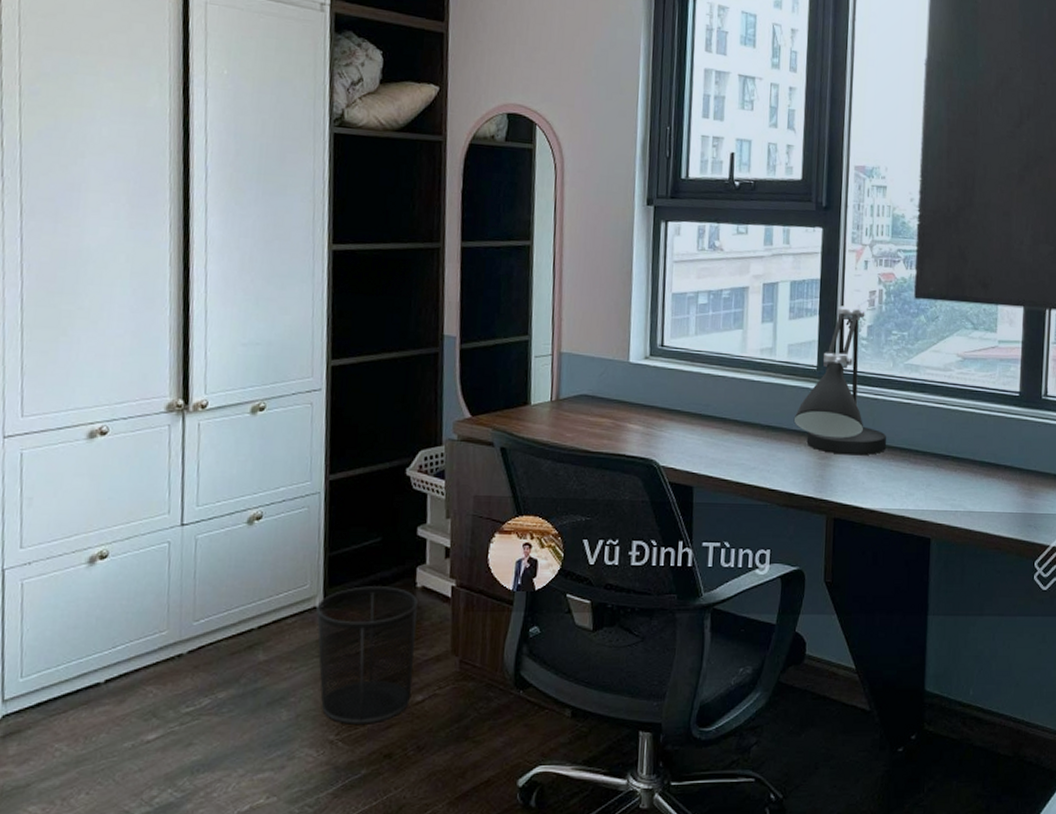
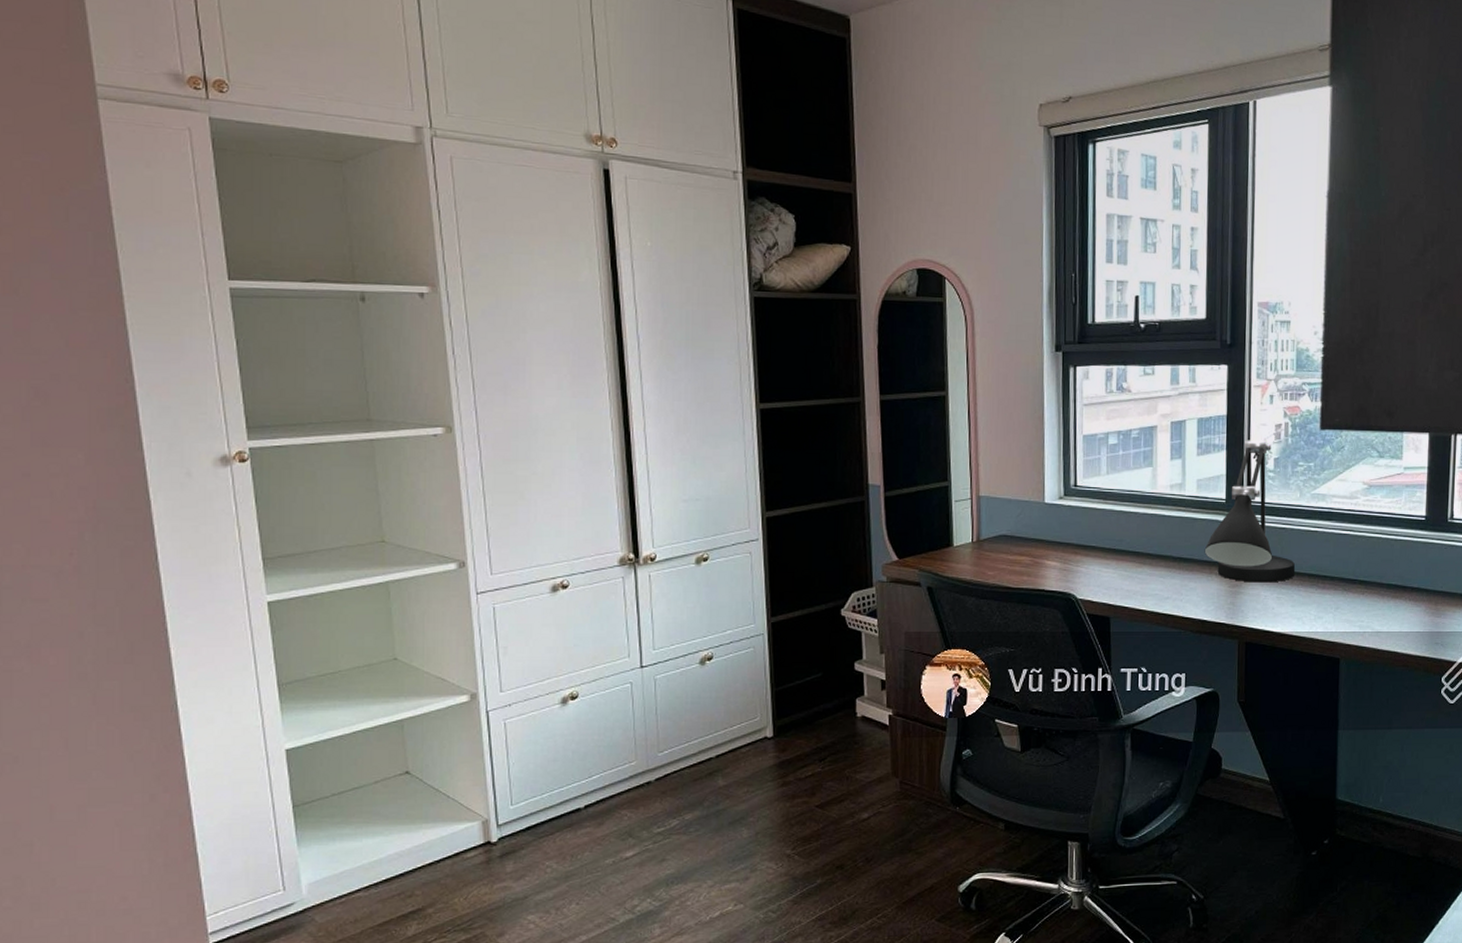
waste bin: present [316,586,418,725] -> none [767,717,860,840]

